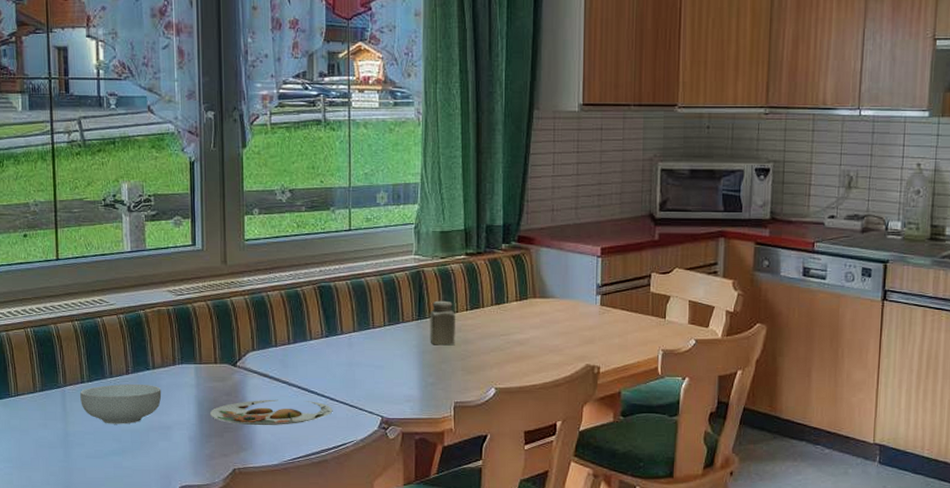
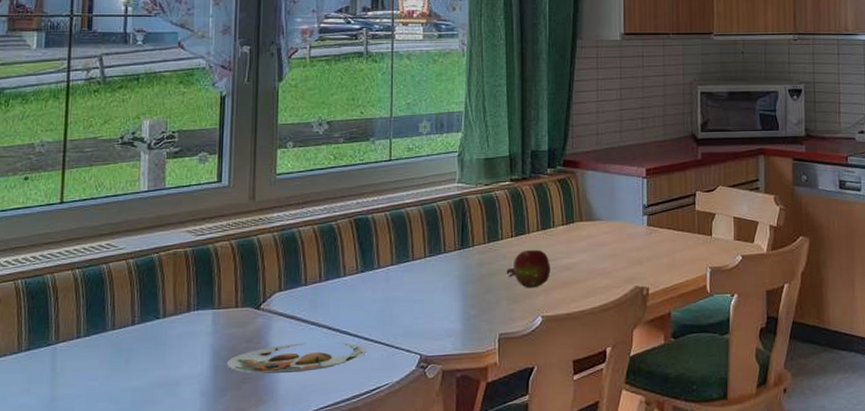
cereal bowl: present [80,383,162,424] -> none [74,335,172,384]
salt shaker: present [430,300,455,346] -> none [473,228,500,275]
fruit: none [461,323,504,361] -> present [506,249,550,288]

